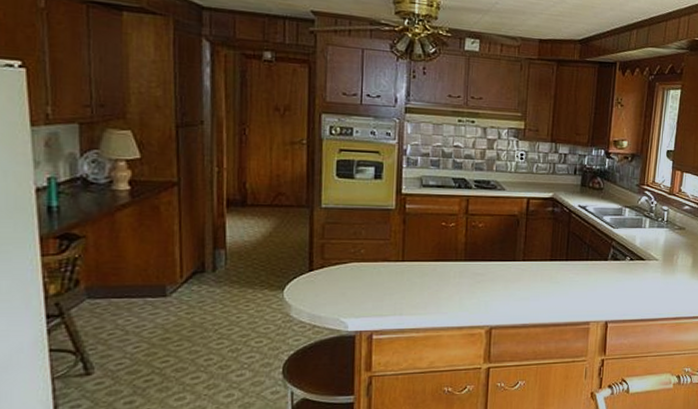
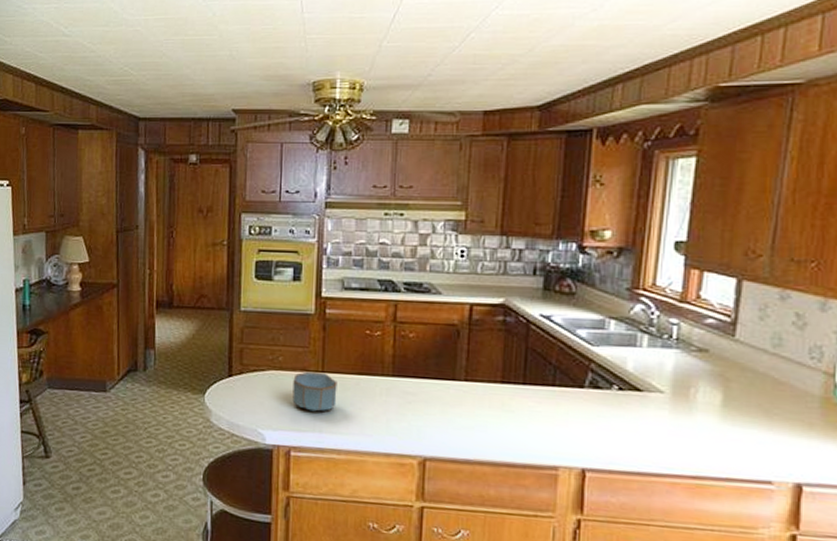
bowl: none [374,261,416,297] -> present [292,371,337,412]

